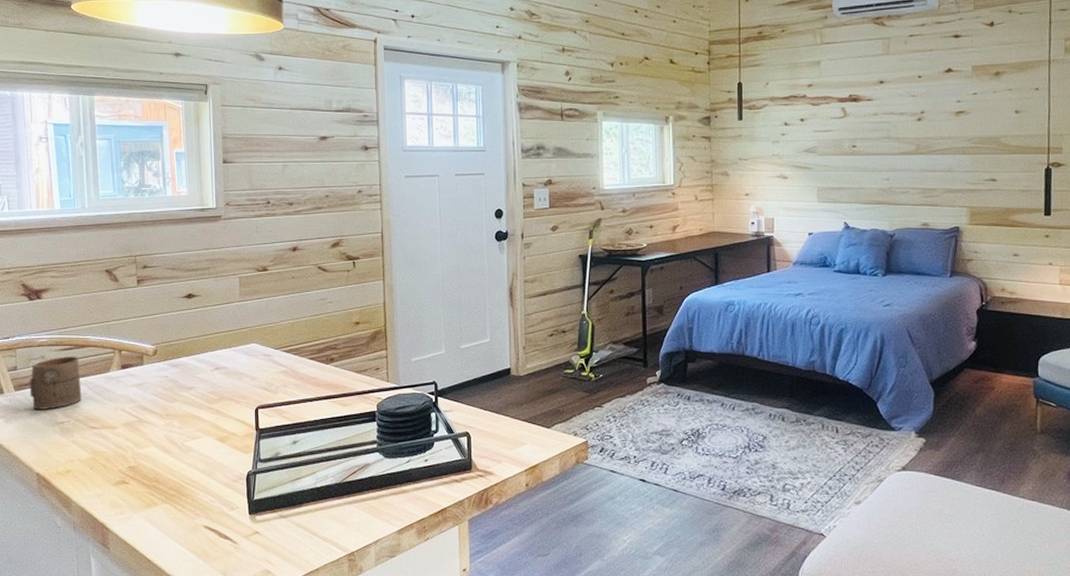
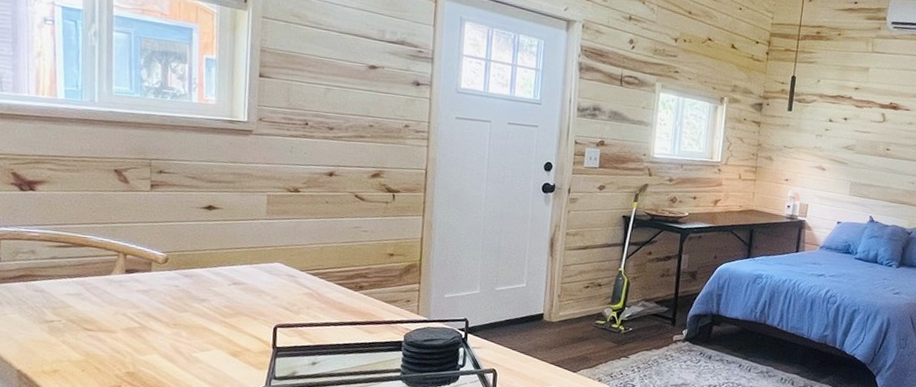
cup: present [29,356,82,410] -> none [14,253,77,307]

